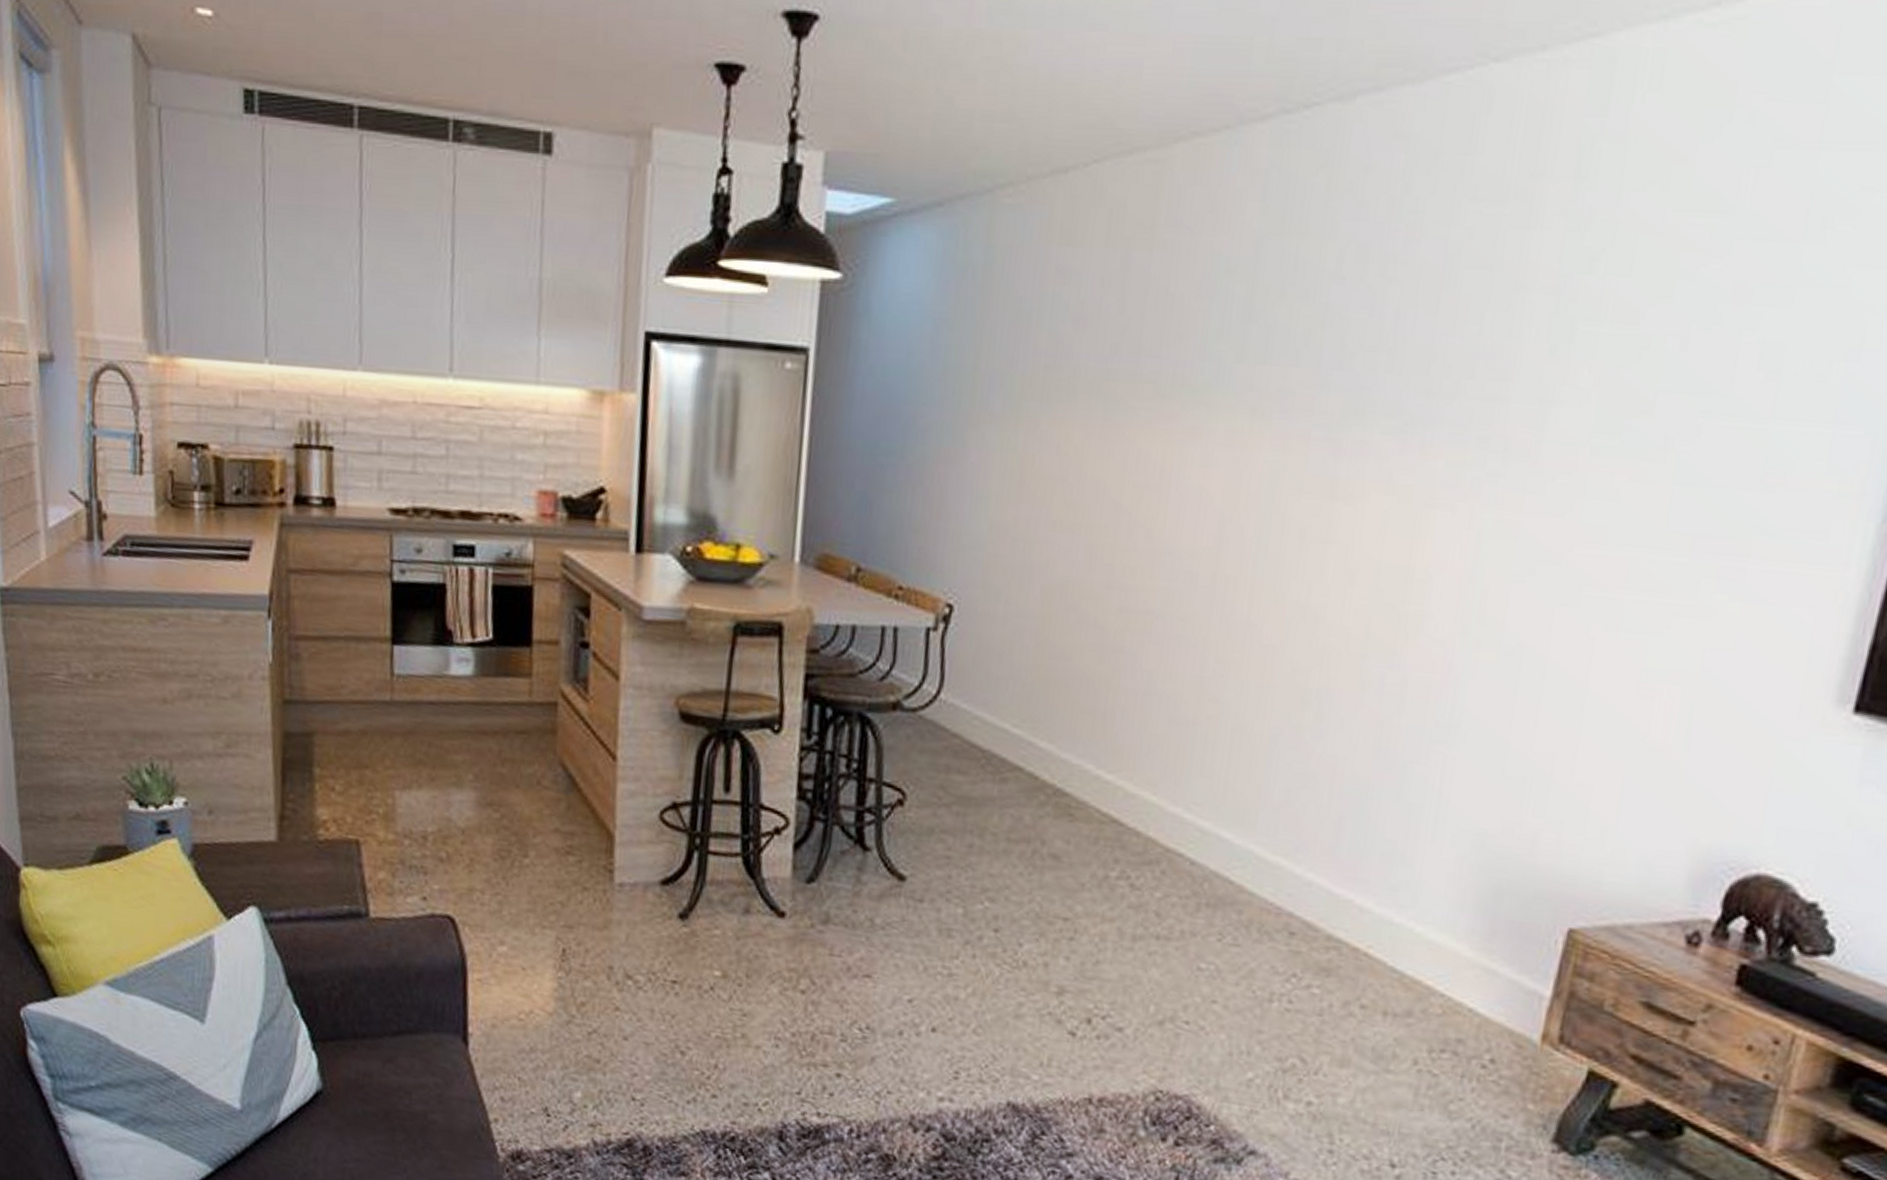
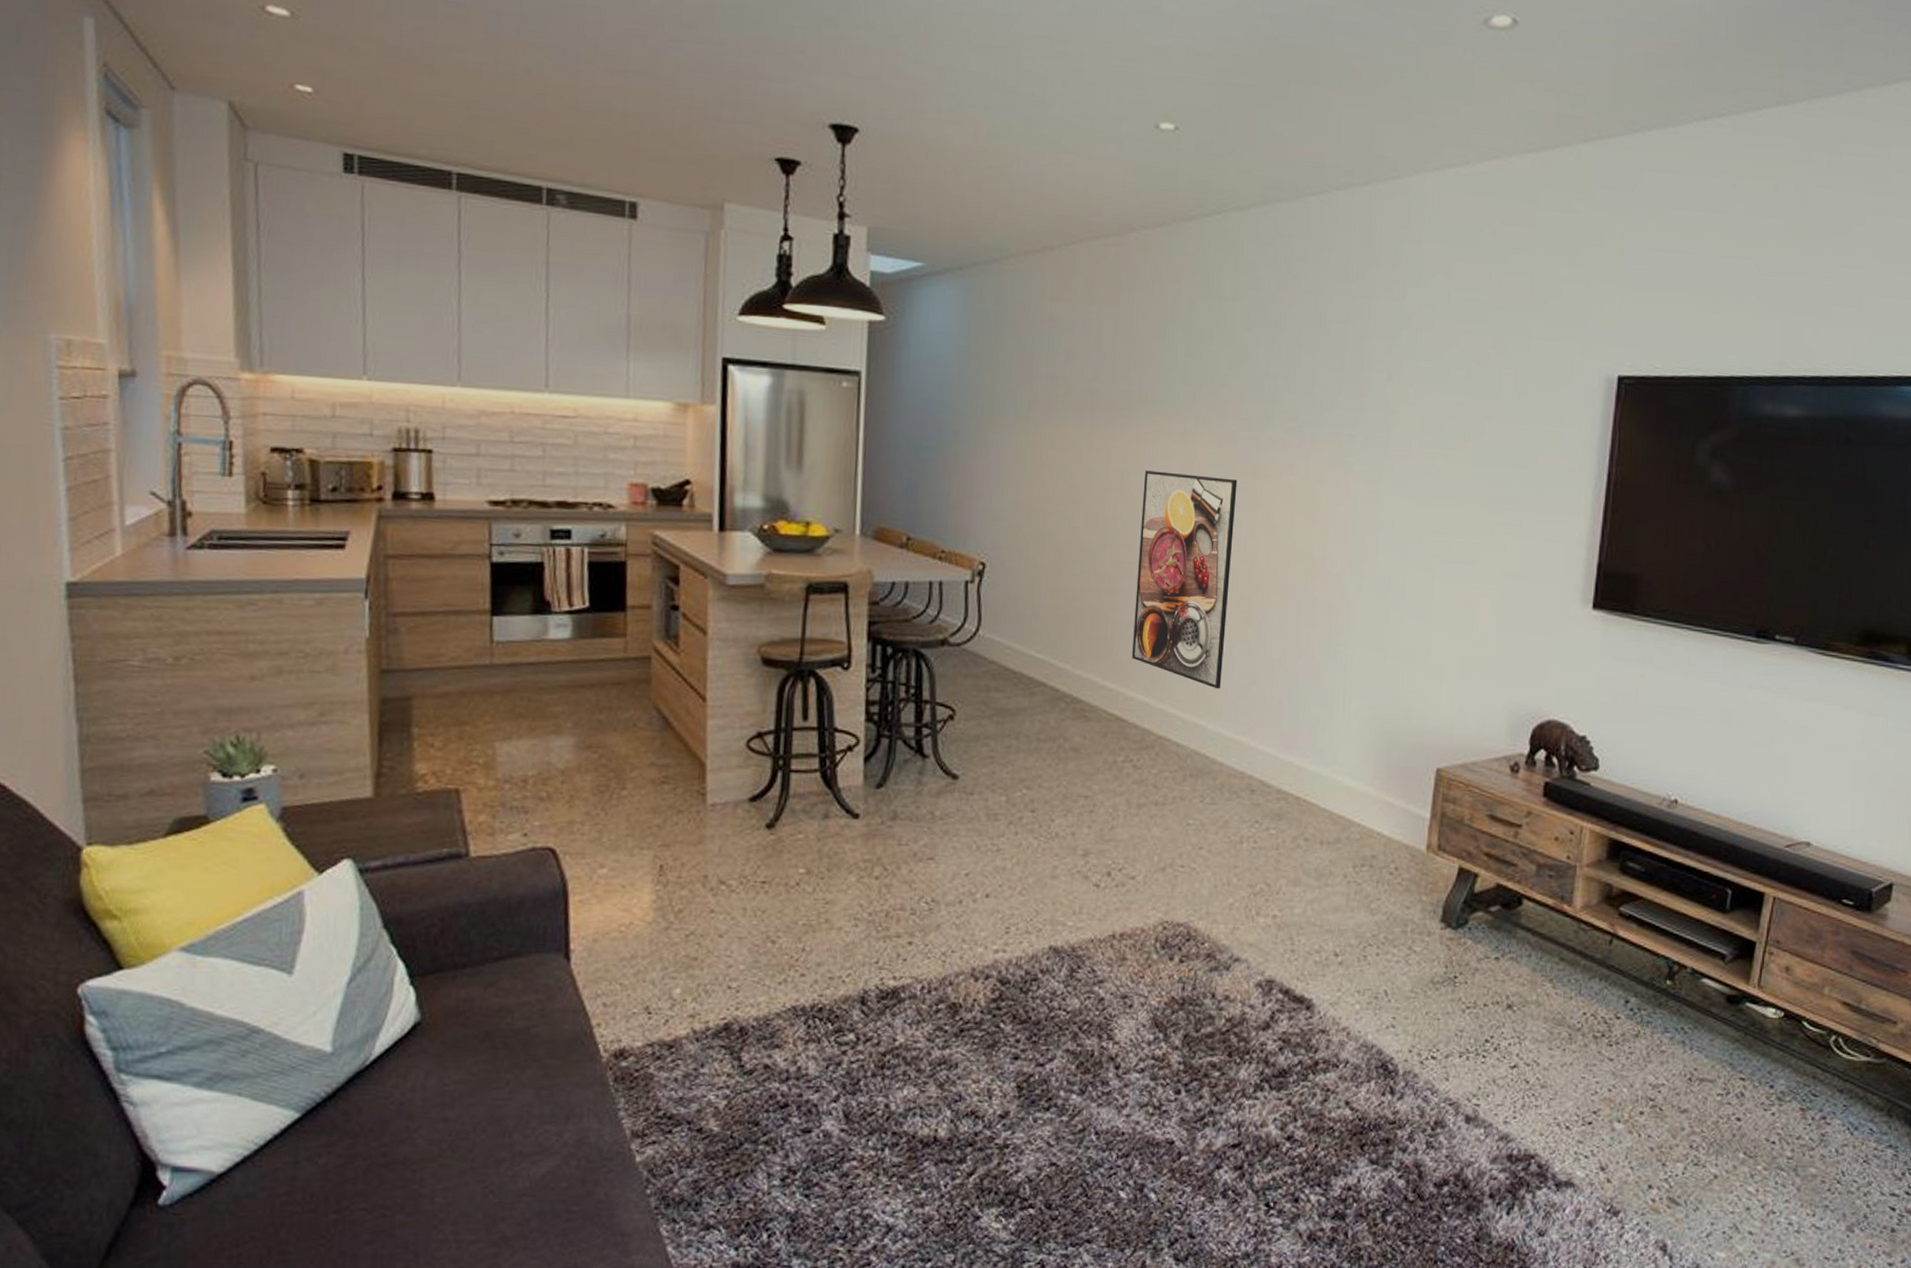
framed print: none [1137,485,1305,792] -> present [1131,470,1238,689]

